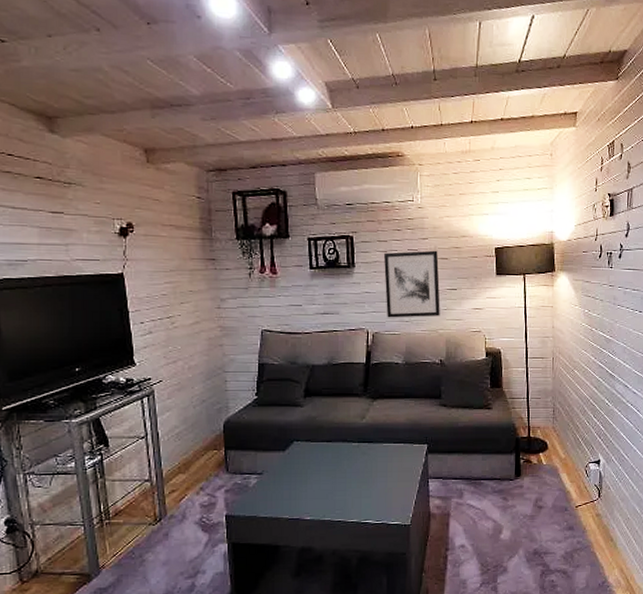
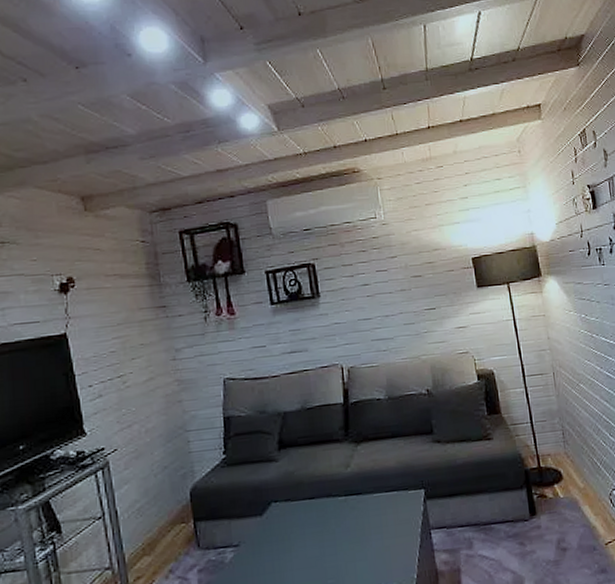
wall art: present [383,250,440,318] -> none [350,268,421,349]

